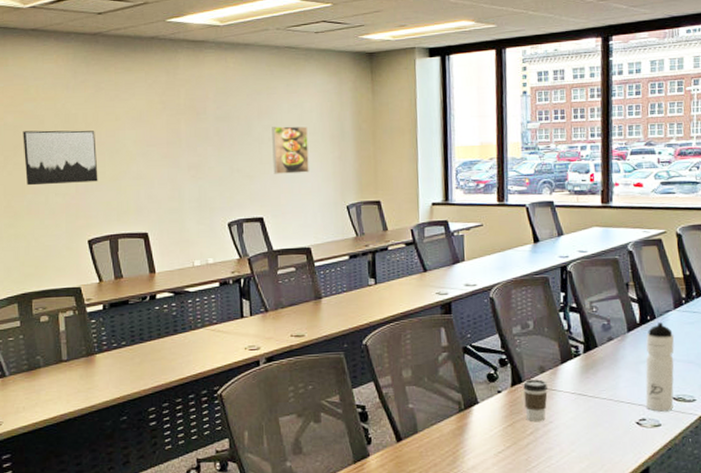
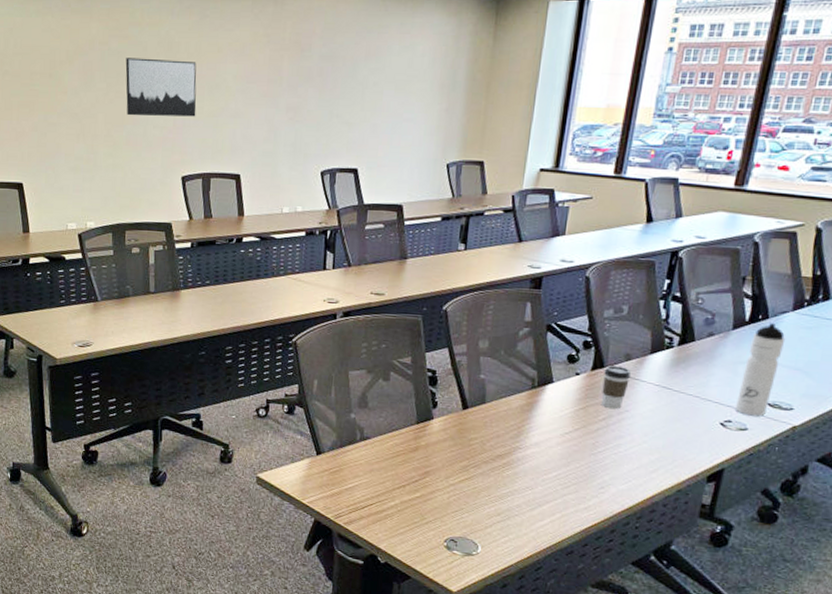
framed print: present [272,126,309,174] -> none [374,70,417,124]

